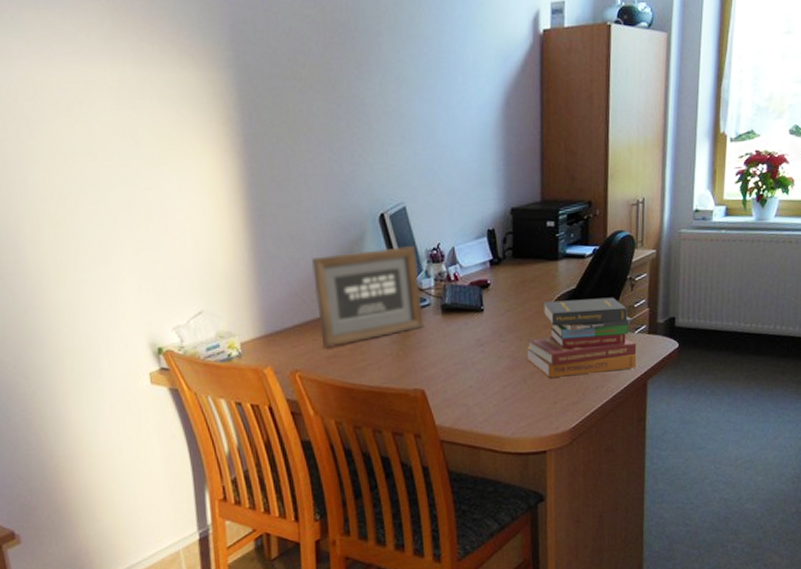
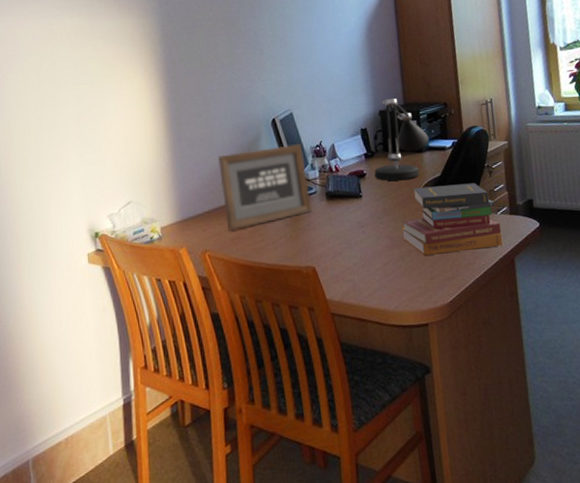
desk lamp: none [500,193,567,294] -> present [374,98,429,182]

